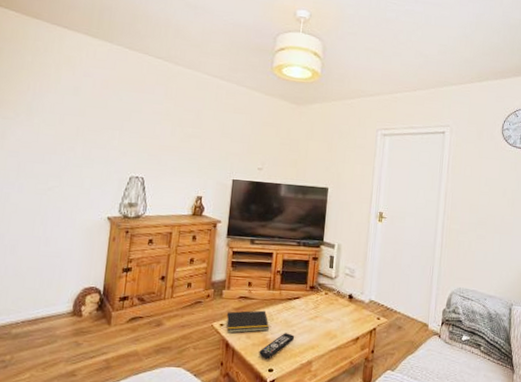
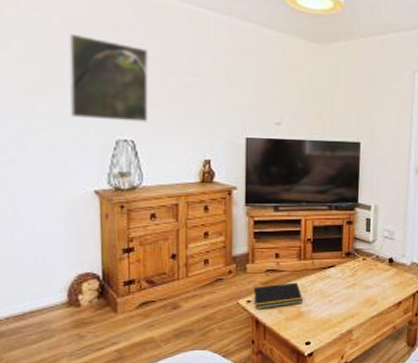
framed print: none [99,92,164,163] -> present [68,33,150,122]
remote control: present [259,333,295,359] -> none [293,304,332,333]

